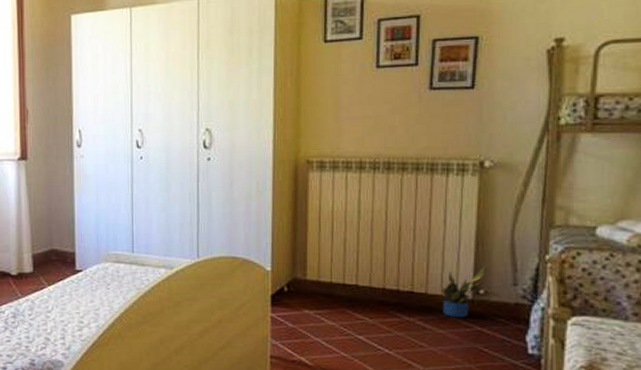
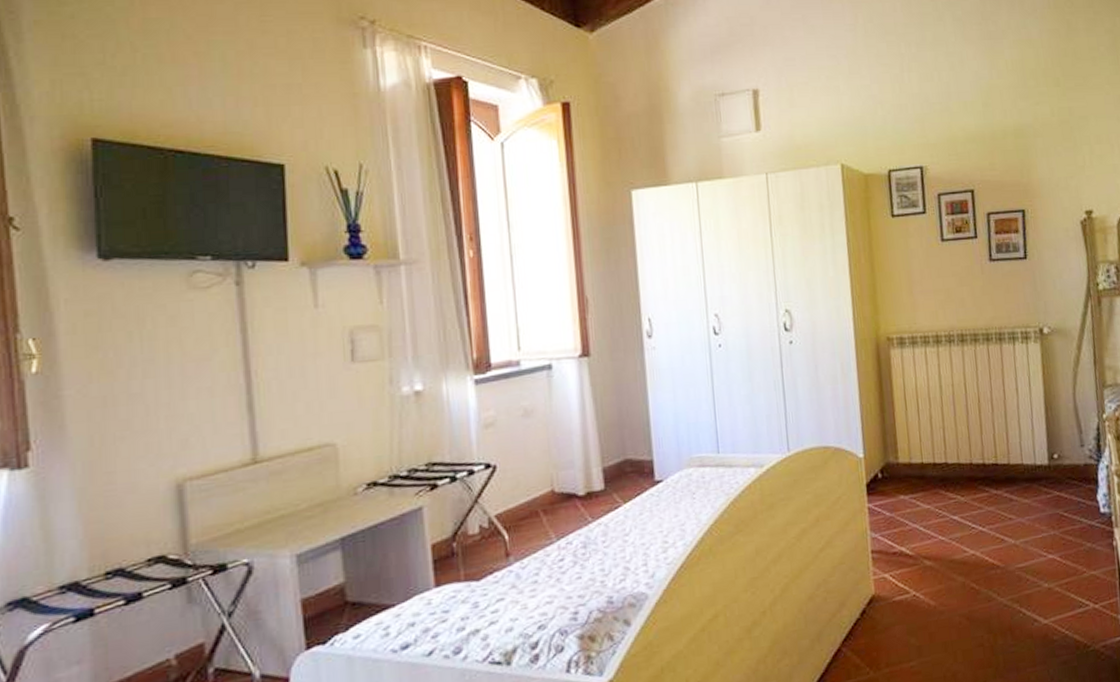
potted plant: present [441,266,487,318] -> none [1021,430,1057,486]

